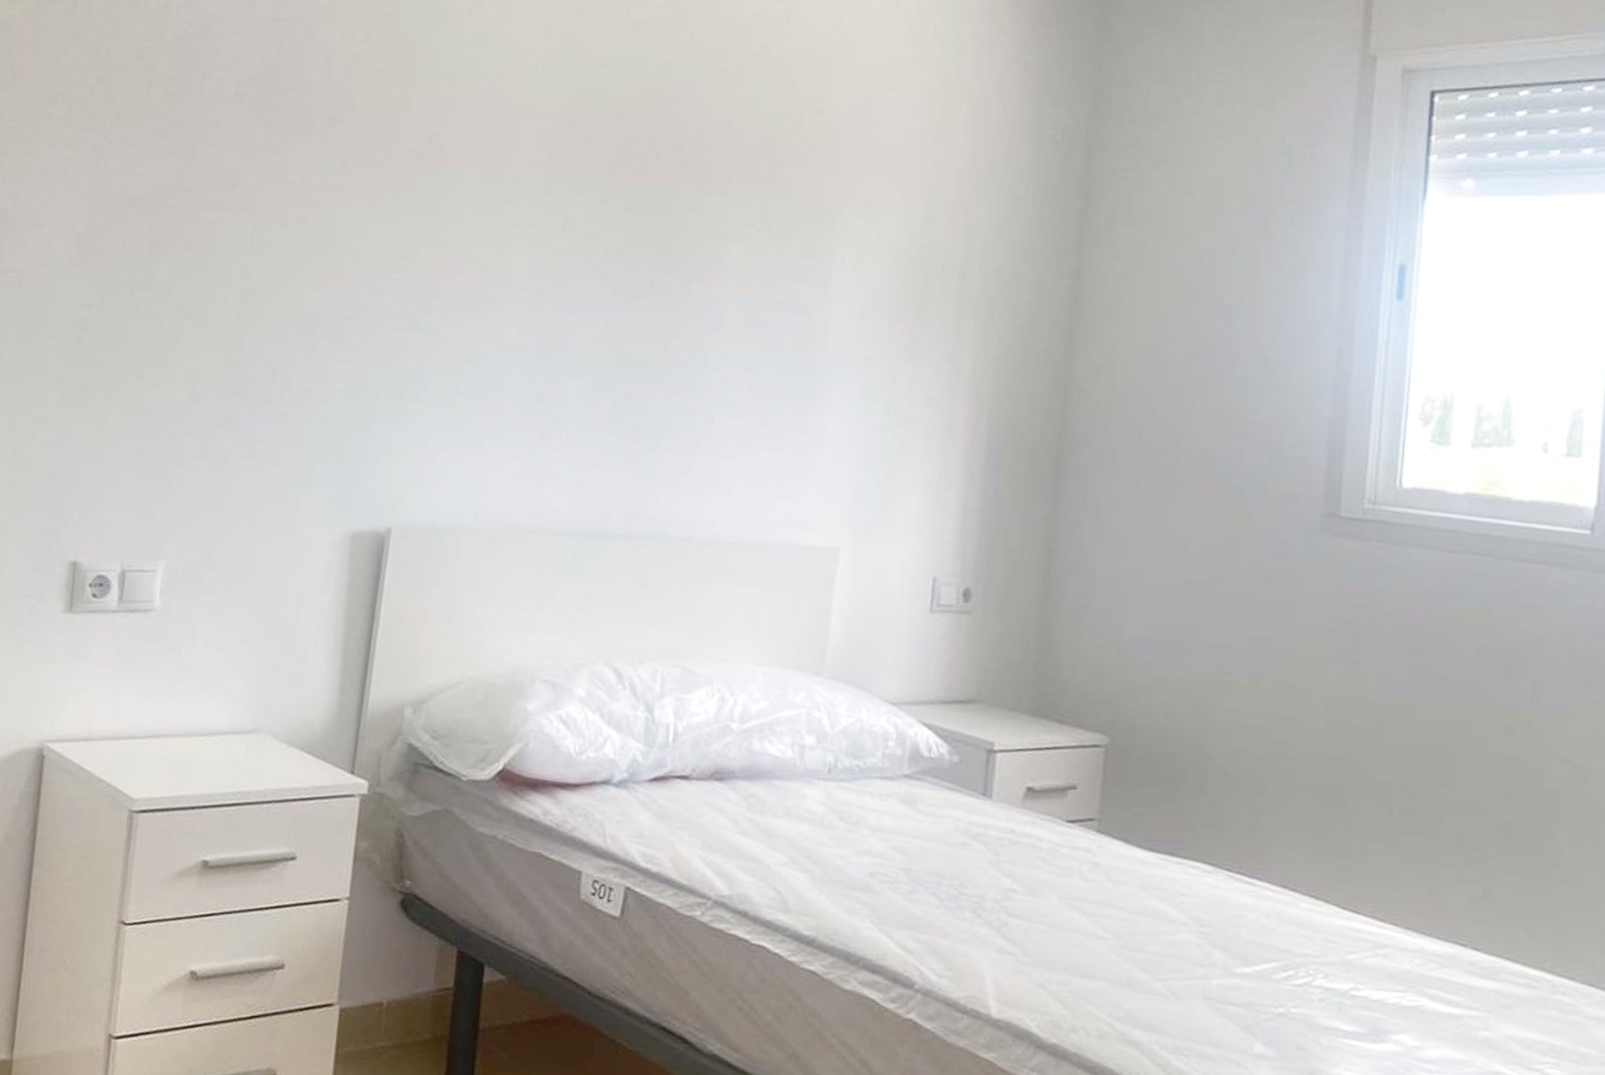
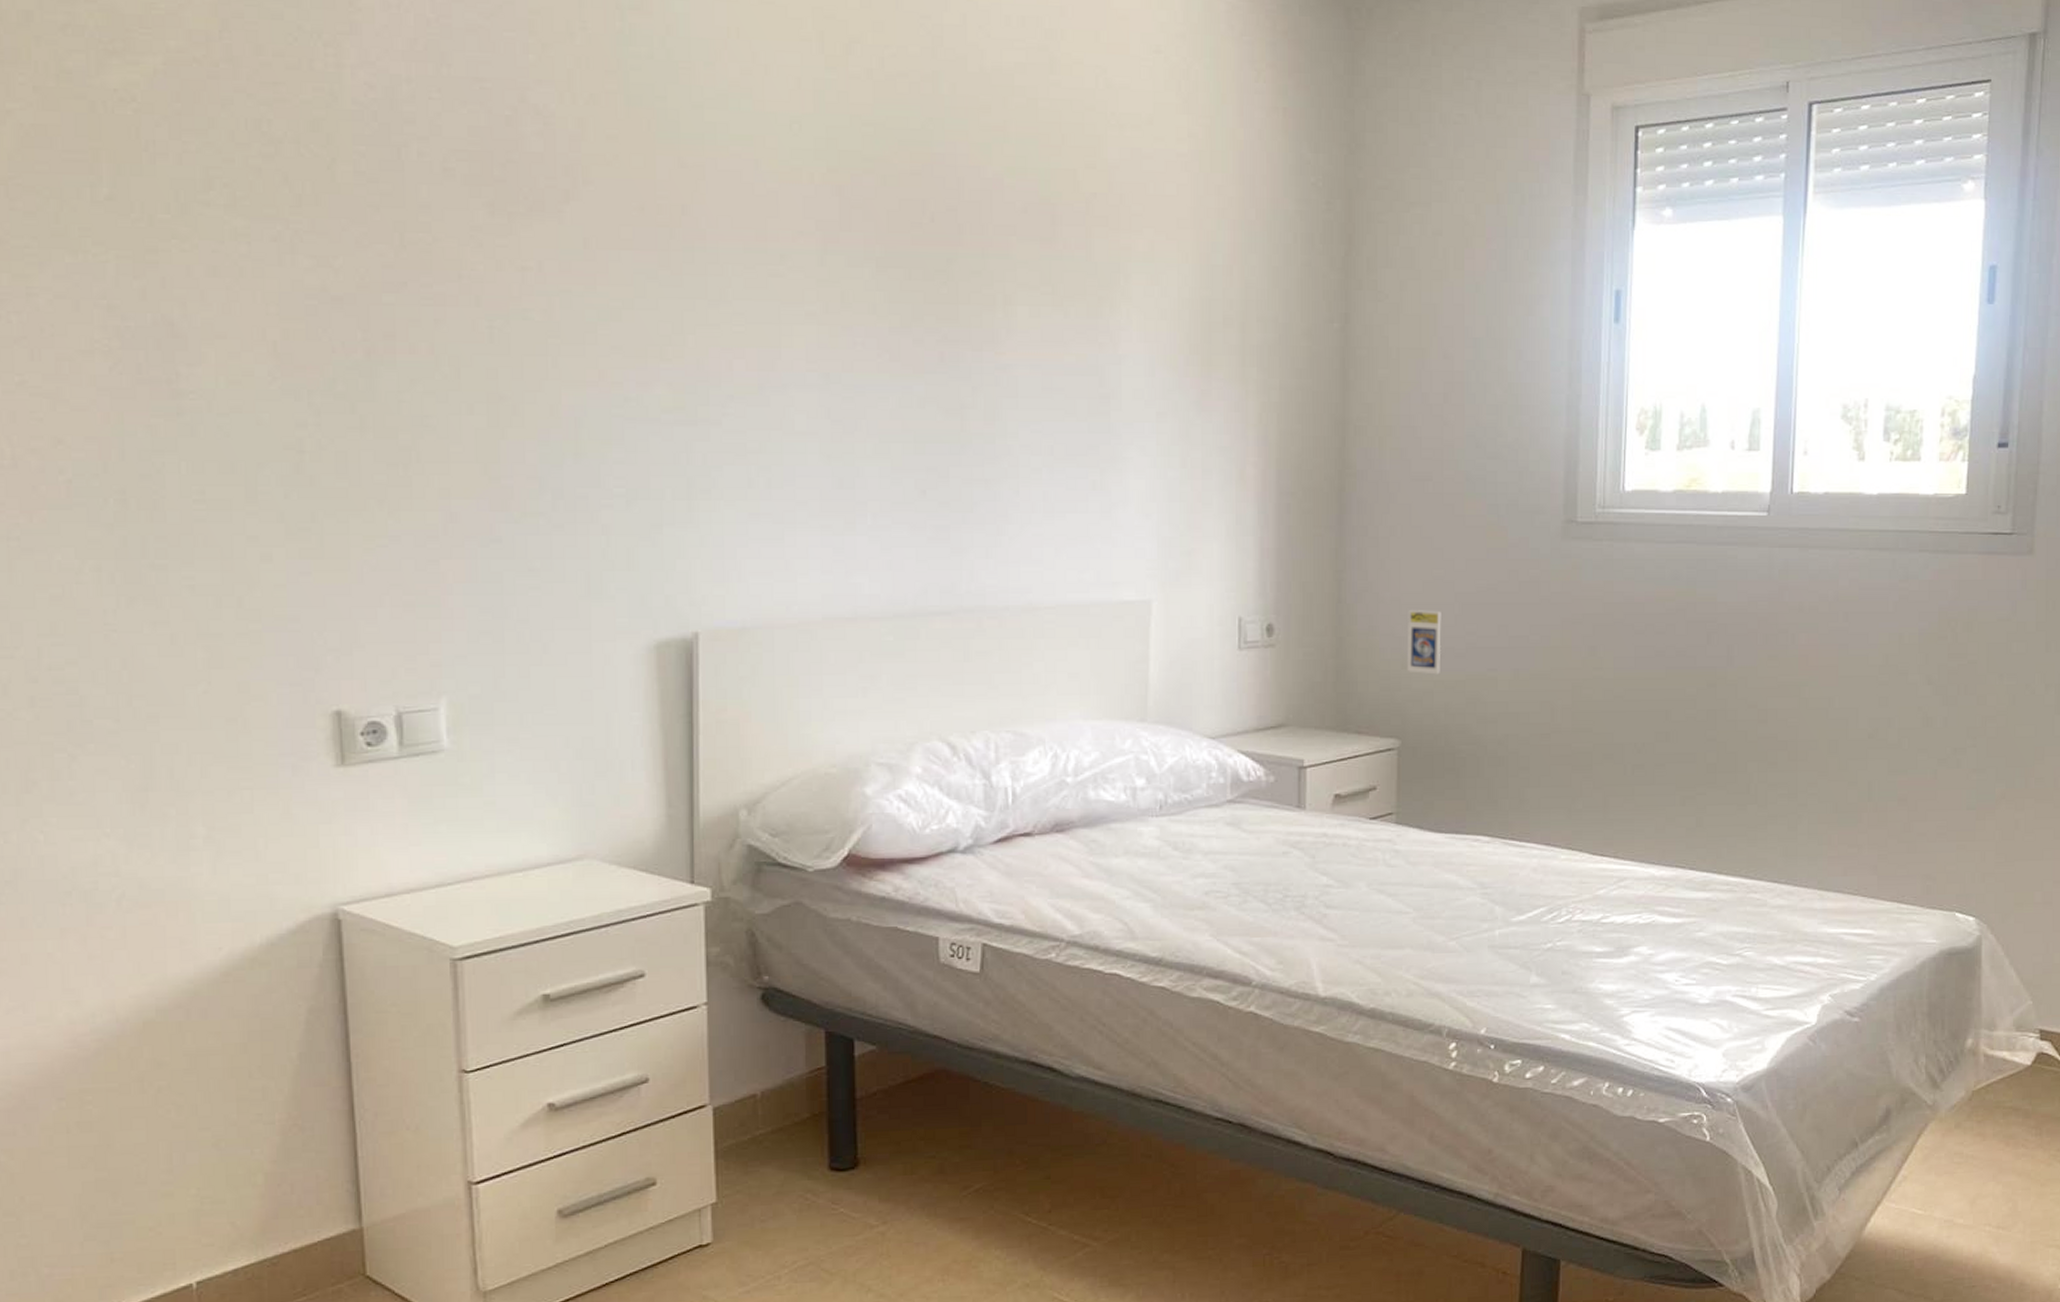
trading card display case: none [1122,592,1167,669] -> present [1406,610,1441,675]

